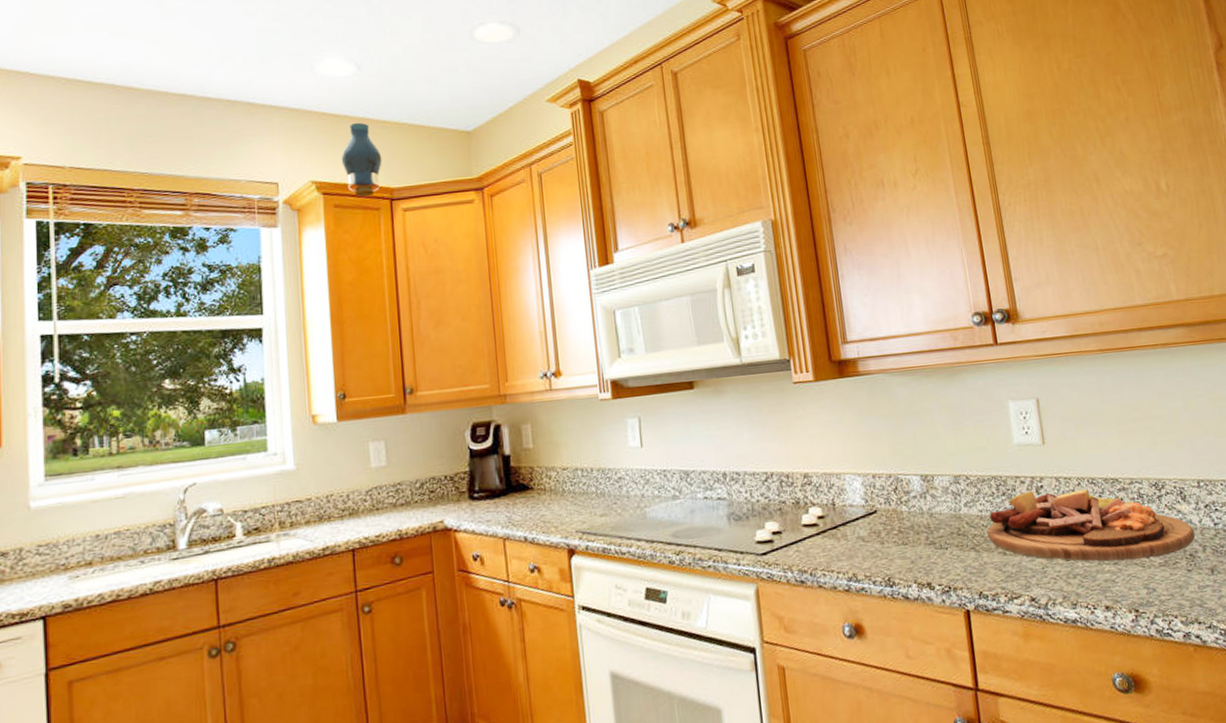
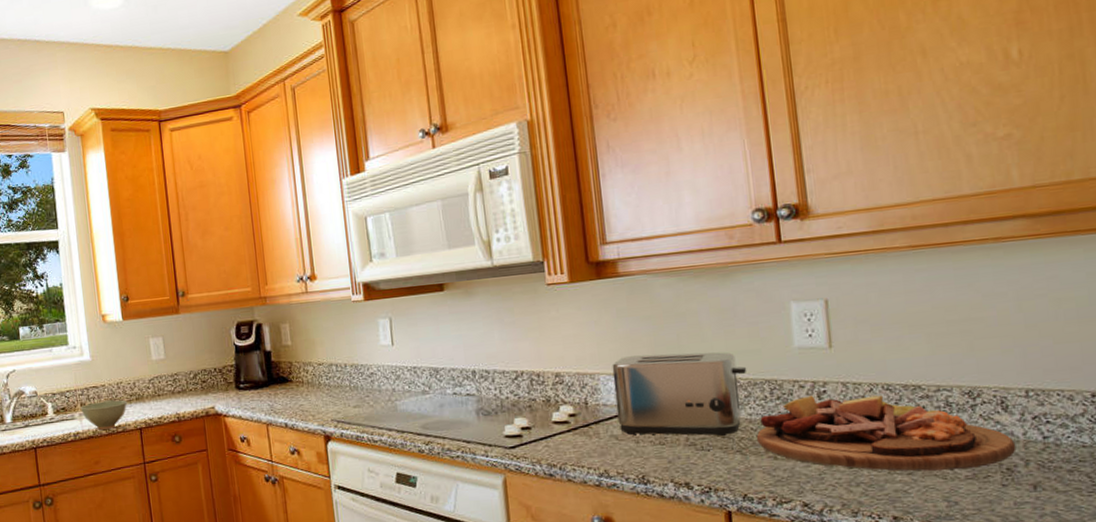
bowl: none [278,515,339,554] -> present [80,399,128,430]
vase: present [341,123,382,197] -> none [114,51,150,121]
toaster: none [856,449,976,536] -> present [612,352,747,437]

